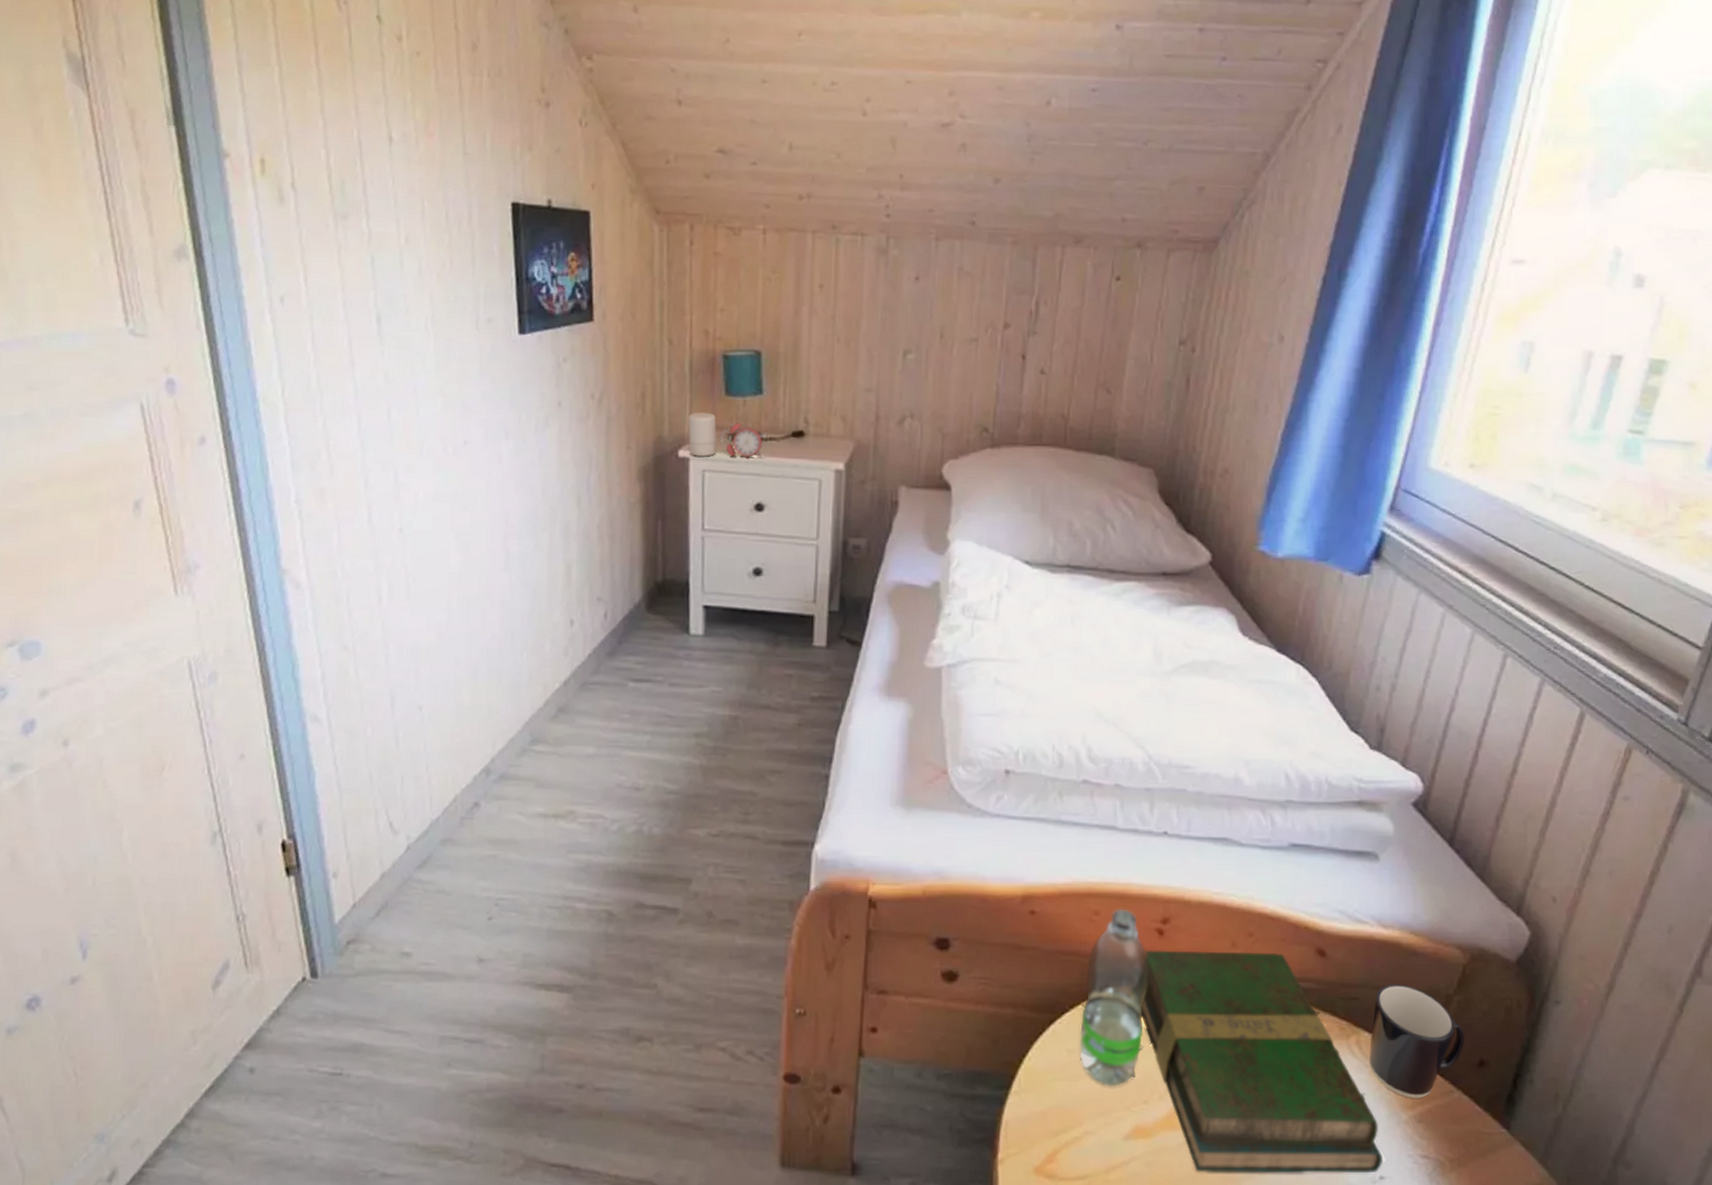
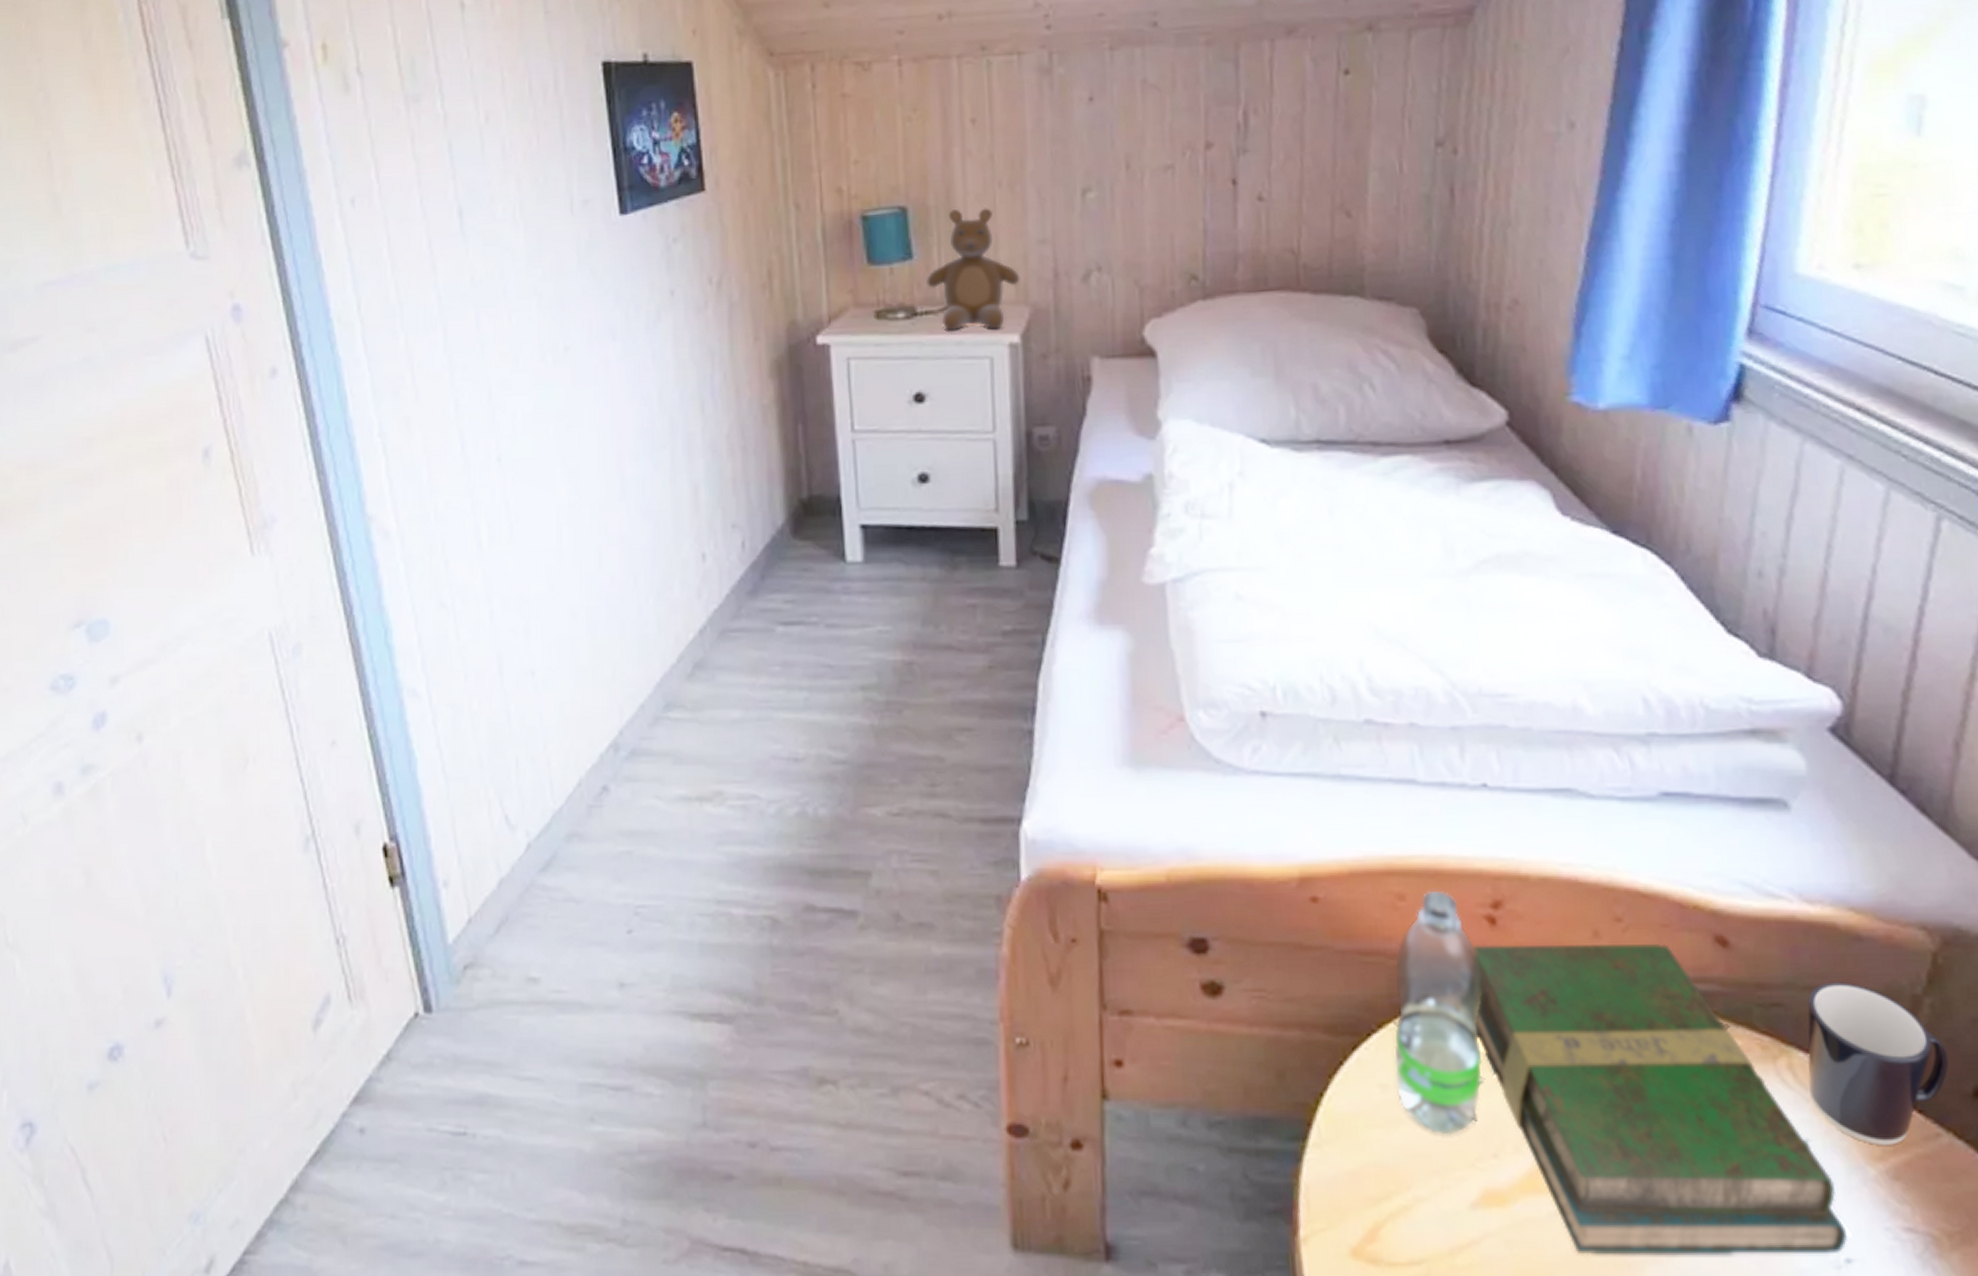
candle: present [688,412,717,457] -> none [825,287,863,342]
alarm clock: present [721,423,767,459] -> none [866,296,922,338]
teddy bear: none [772,357,849,458] -> present [926,208,1020,331]

